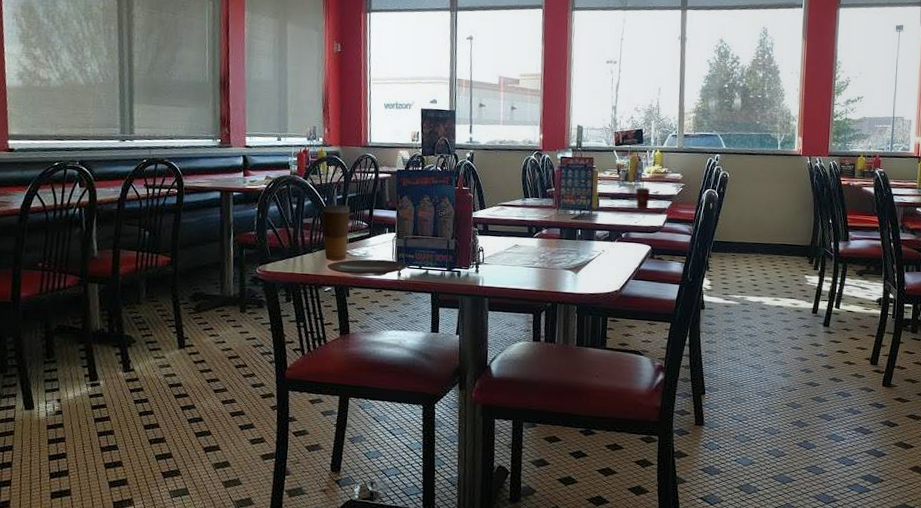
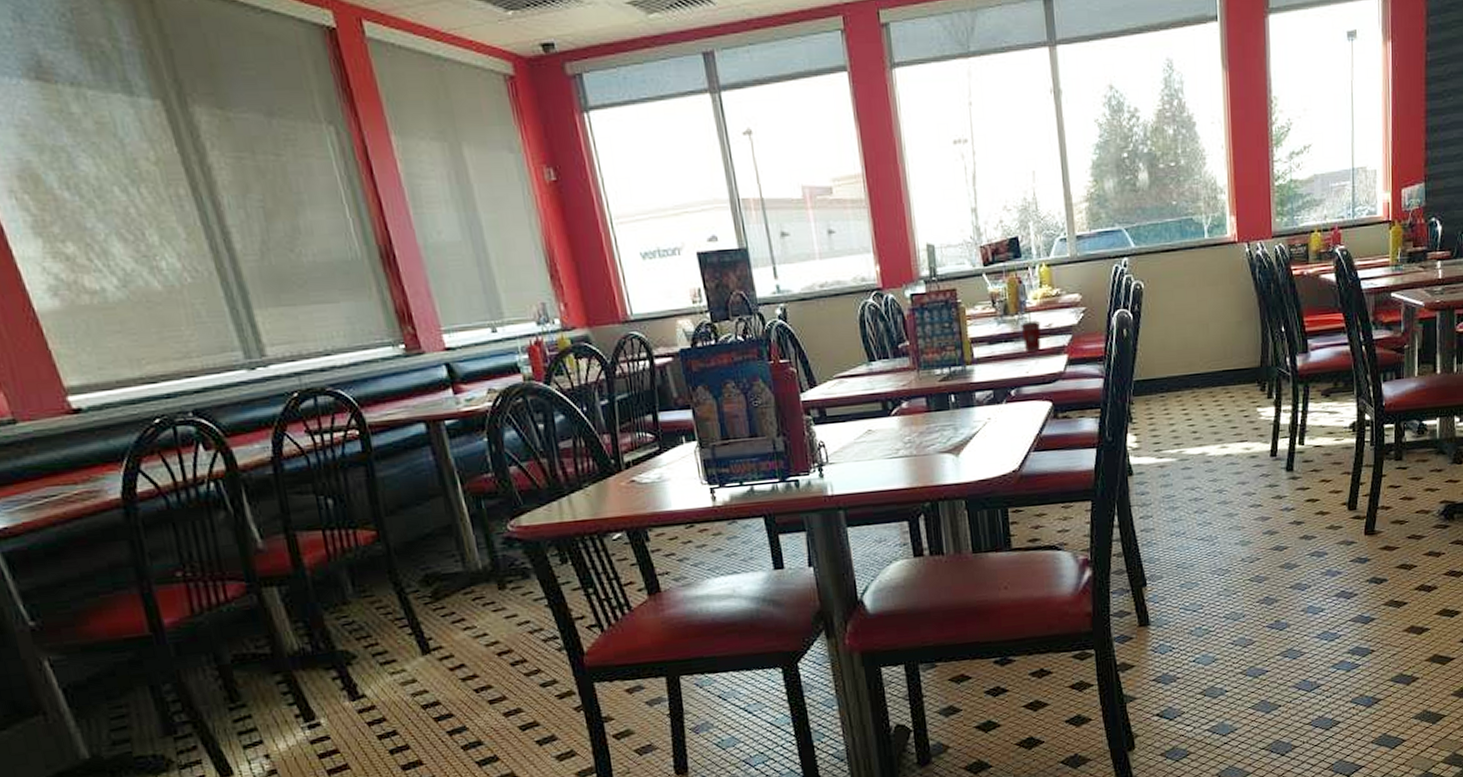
beverage cup: present [321,204,350,262] -> none [581,412,634,497]
plate: present [327,259,408,278] -> none [608,479,724,513]

